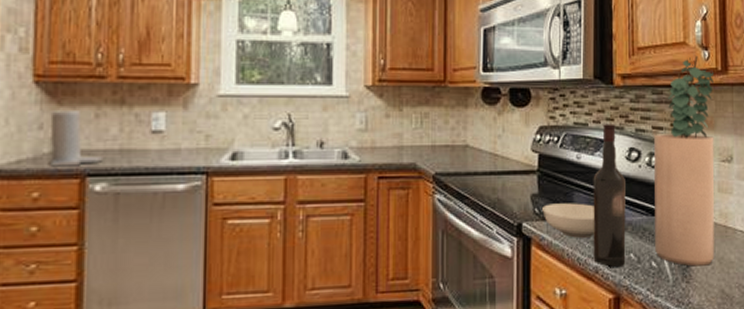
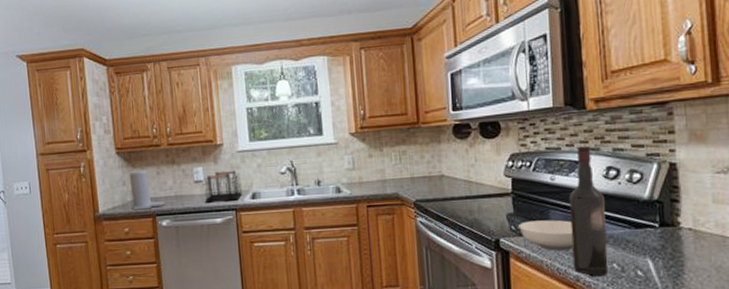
dish rack: none [164,119,220,162] -> present [204,170,243,203]
vase: present [654,55,715,267] -> none [634,70,711,275]

